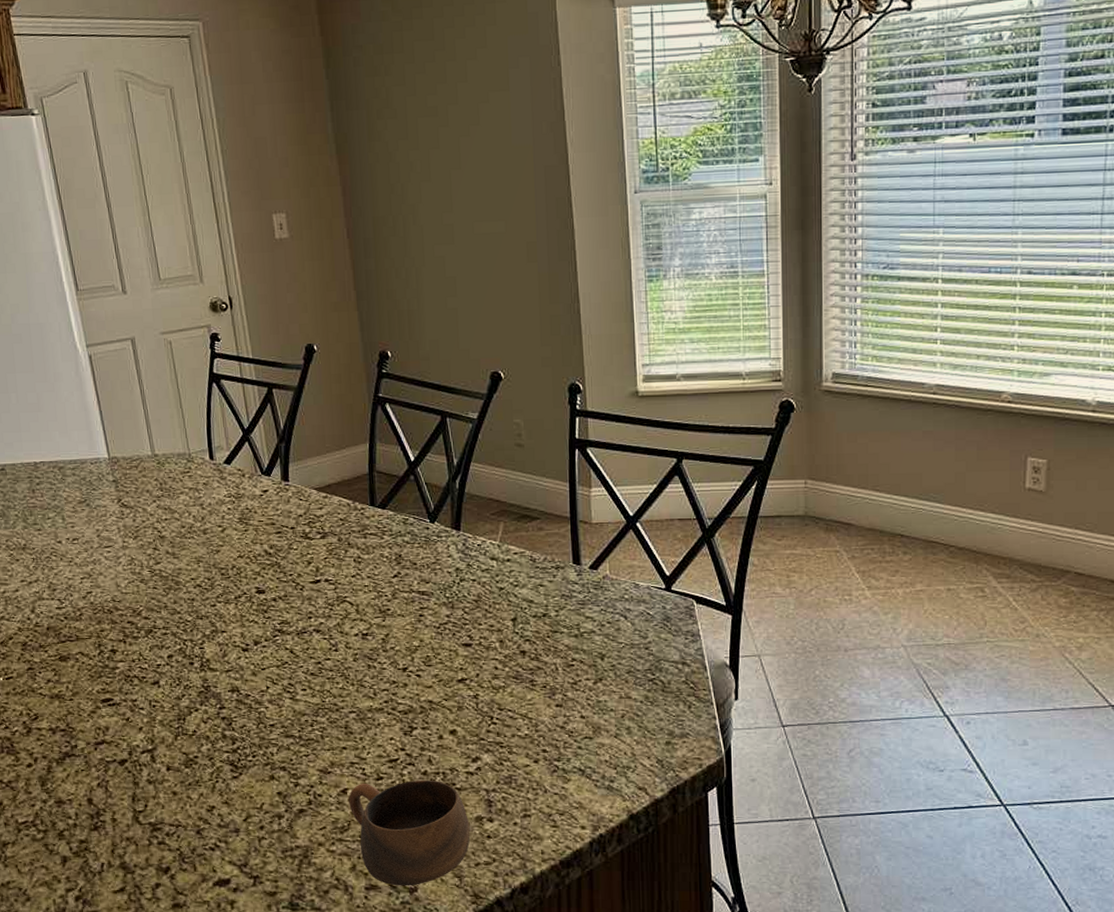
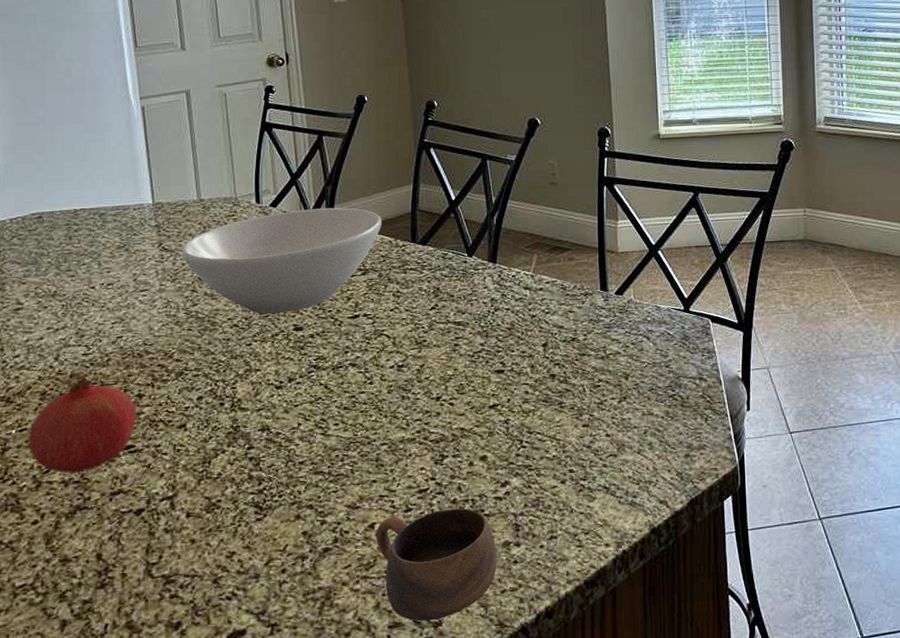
fruit: none [15,629,113,722] -> present [28,375,137,474]
bowl: none [140,466,339,576] -> present [181,207,382,315]

